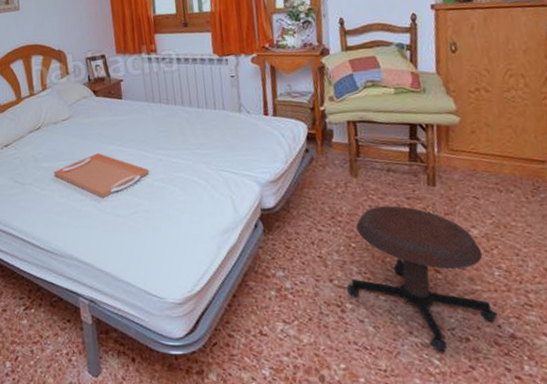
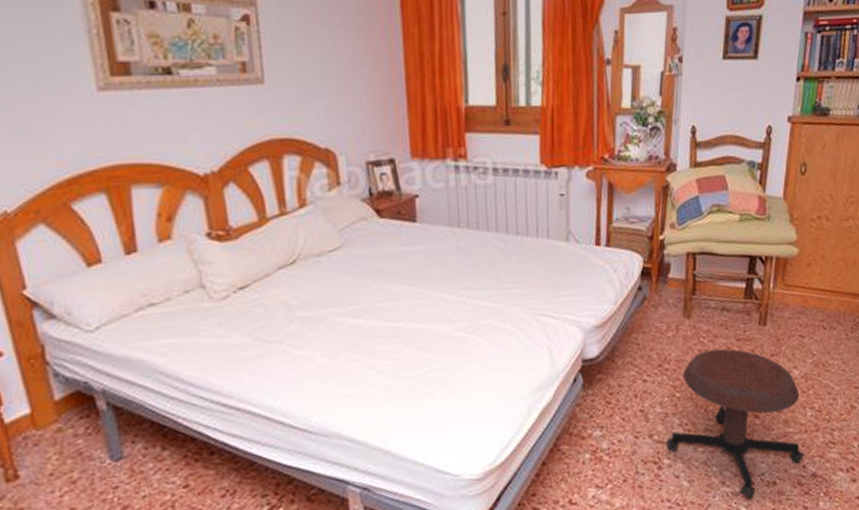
serving tray: present [54,152,149,198] -> none [315,295,449,356]

